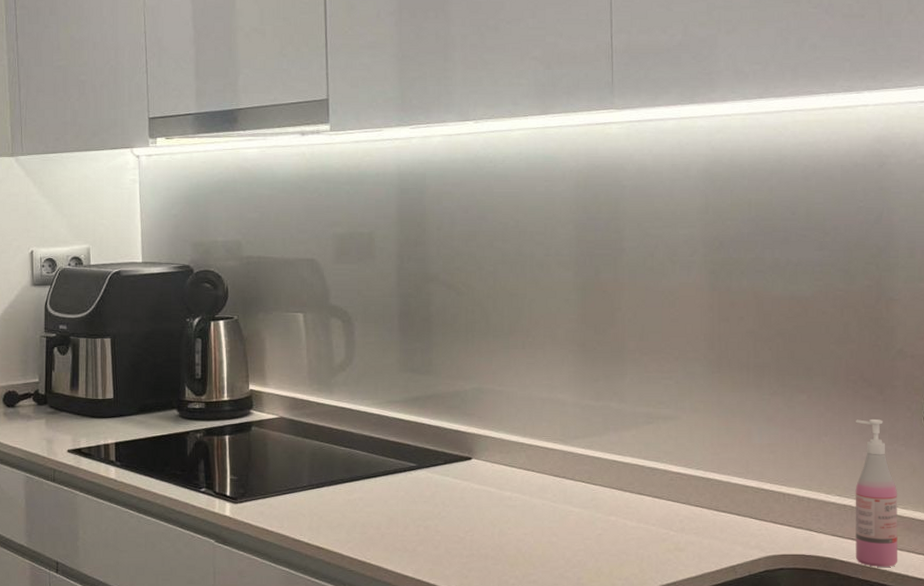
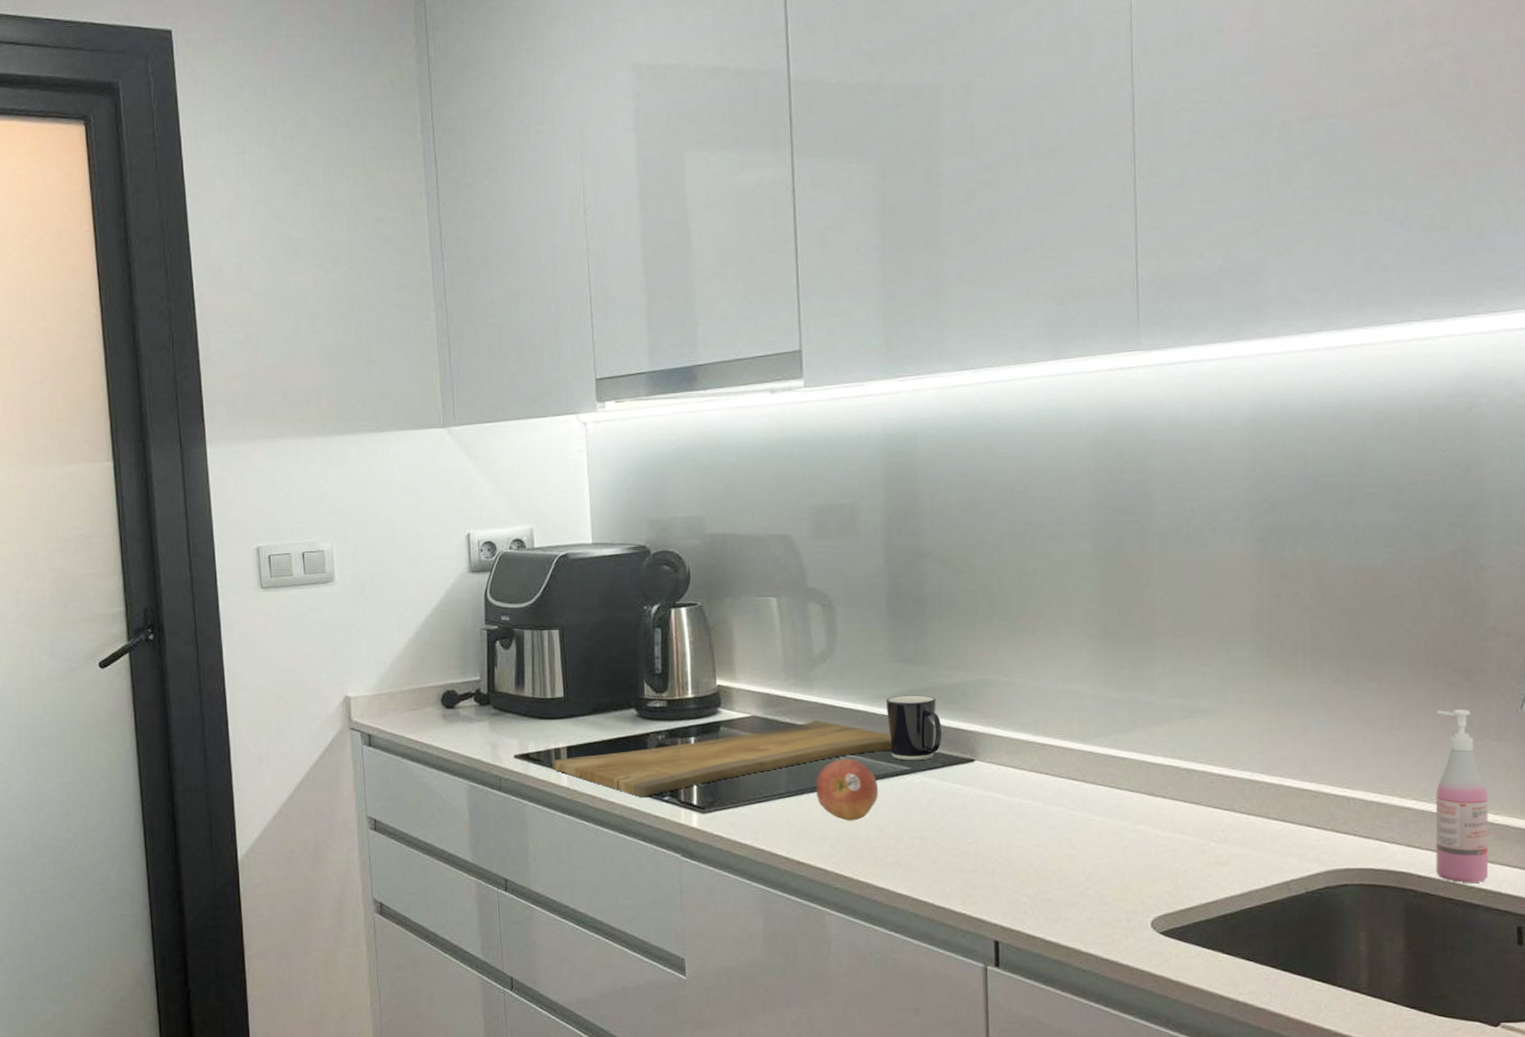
cutting board: none [102,421,401,488] -> present [552,720,892,797]
fruit: none [334,456,389,511] -> present [815,759,879,821]
mug: none [396,401,444,459] -> present [885,695,942,761]

